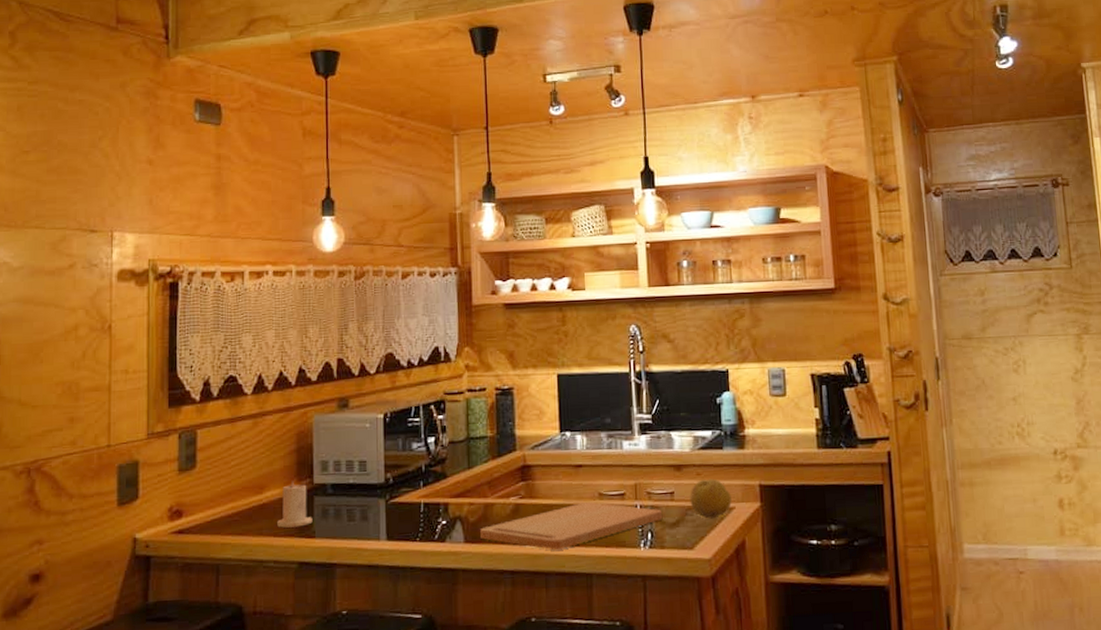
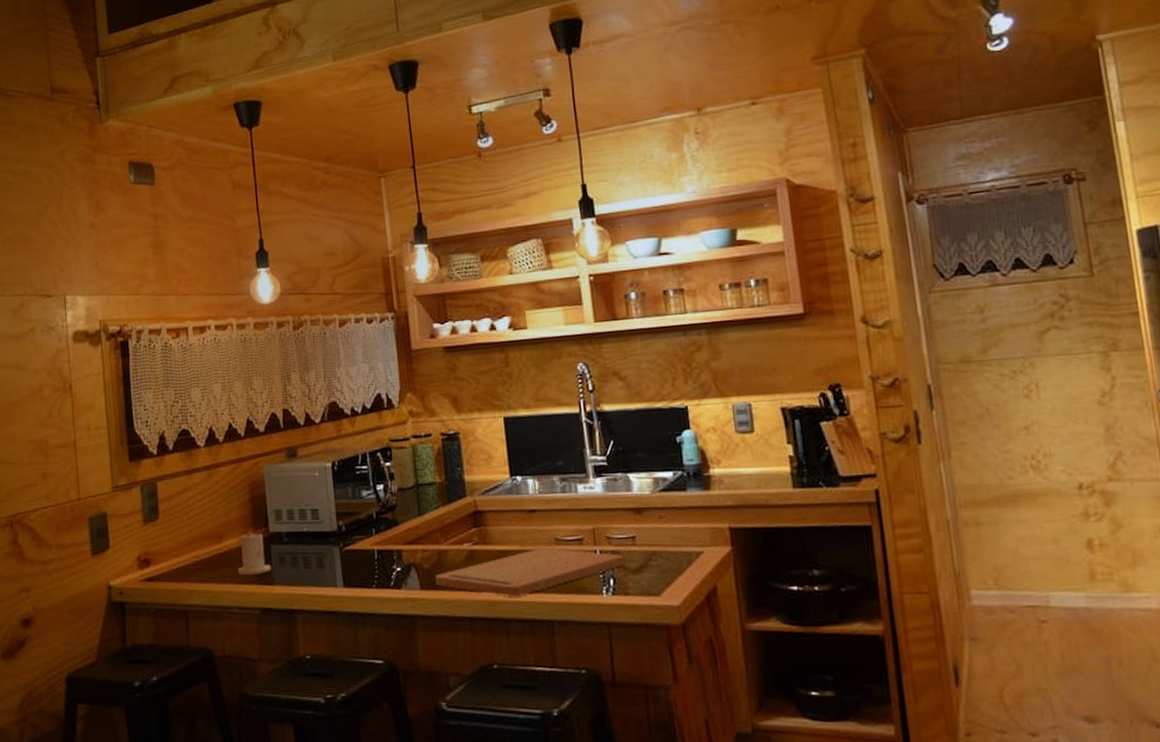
fruit: present [690,478,732,519] -> none [653,522,700,564]

